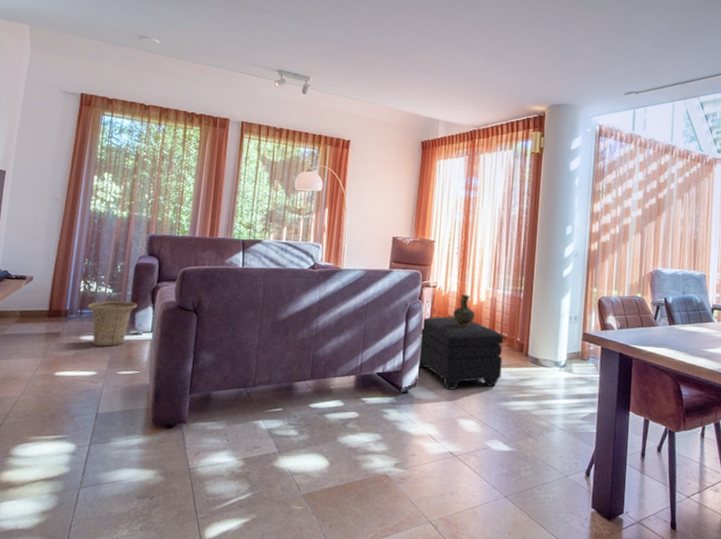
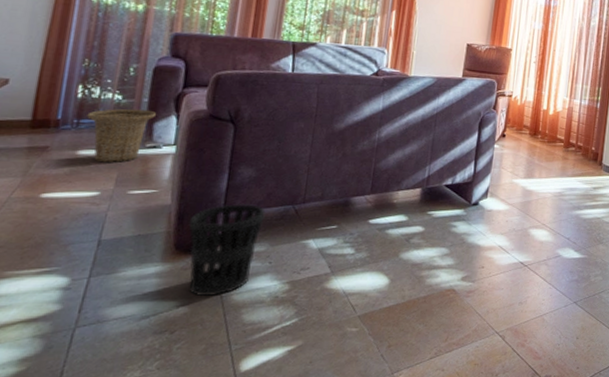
wastebasket: none [163,385,223,467] -> present [188,204,266,296]
ottoman: present [417,316,504,391] -> none [489,126,579,201]
ceramic jug: present [453,295,475,327] -> none [528,104,551,137]

